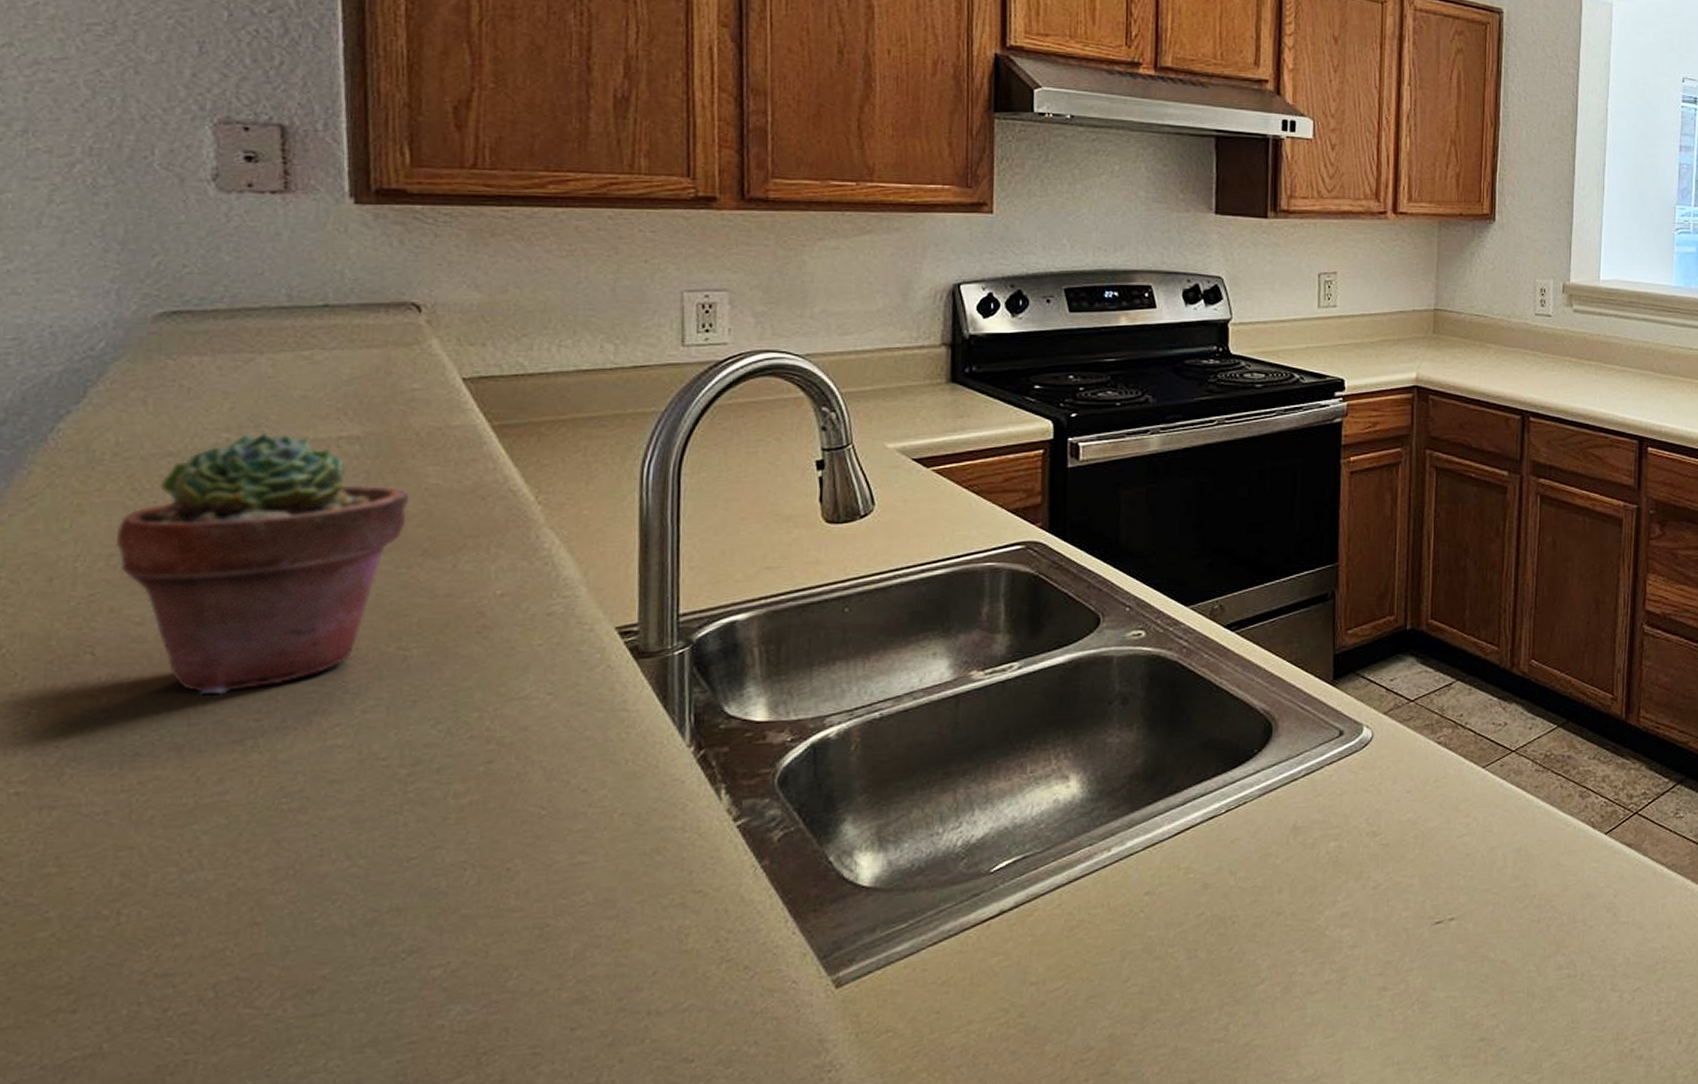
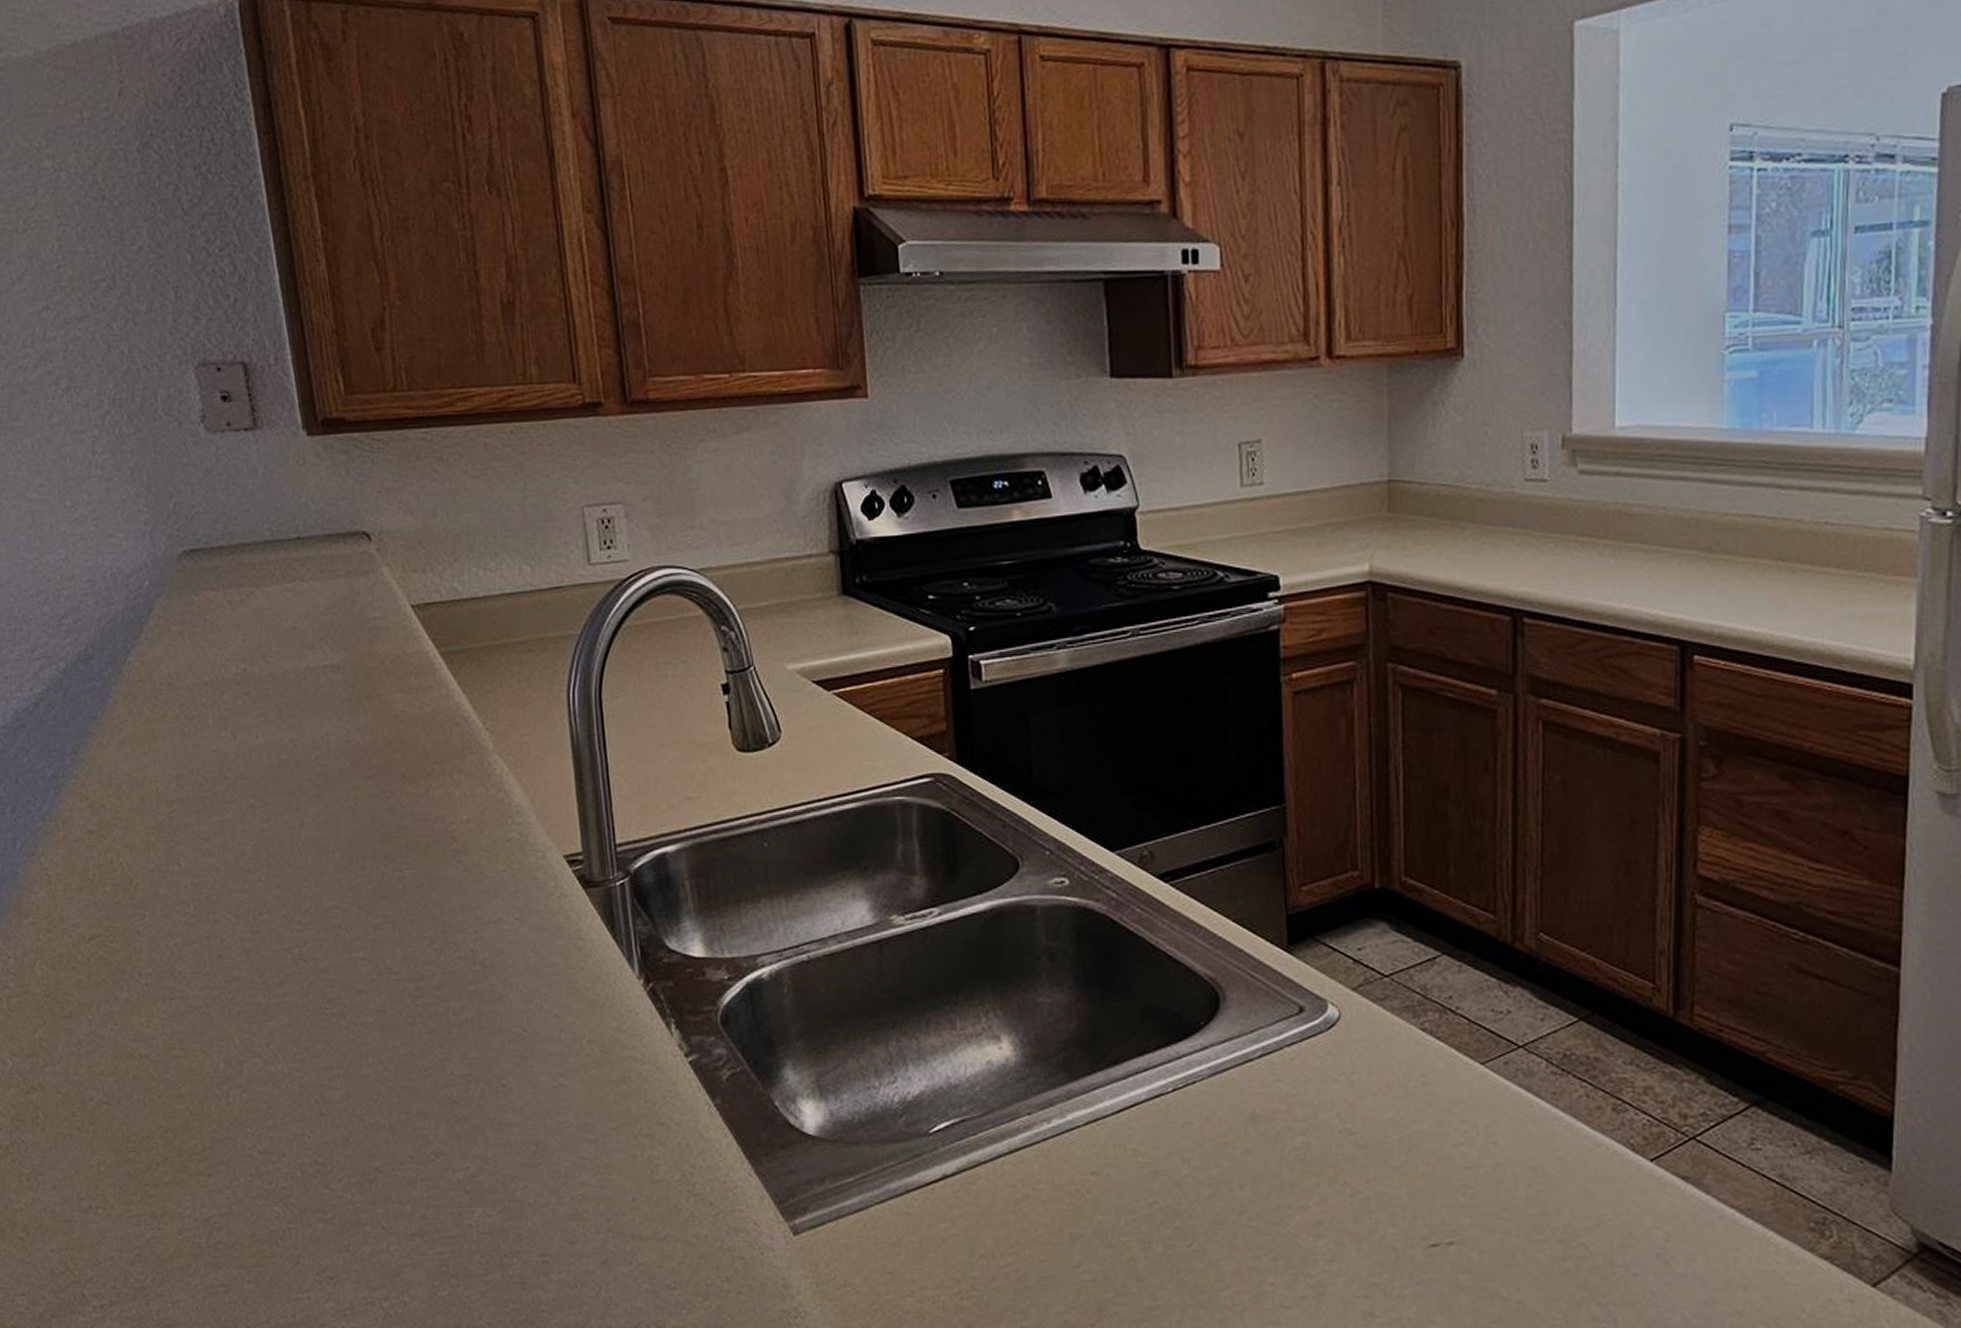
potted succulent: present [115,432,408,697] -> none [179,662,385,908]

